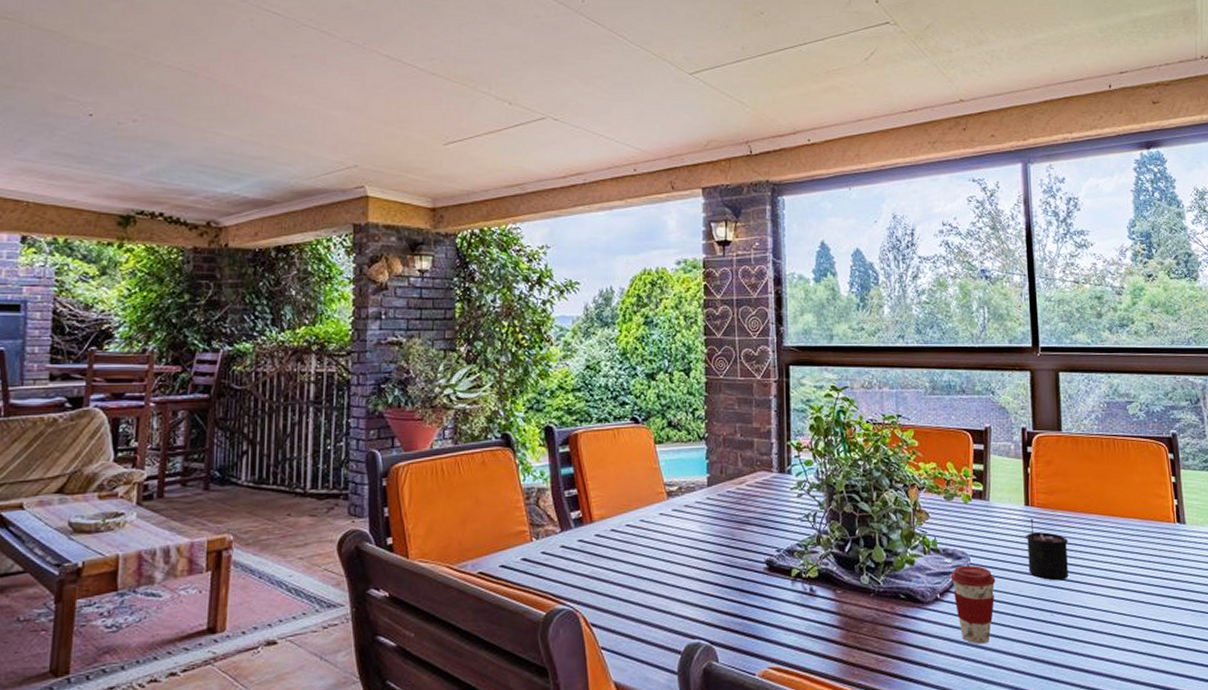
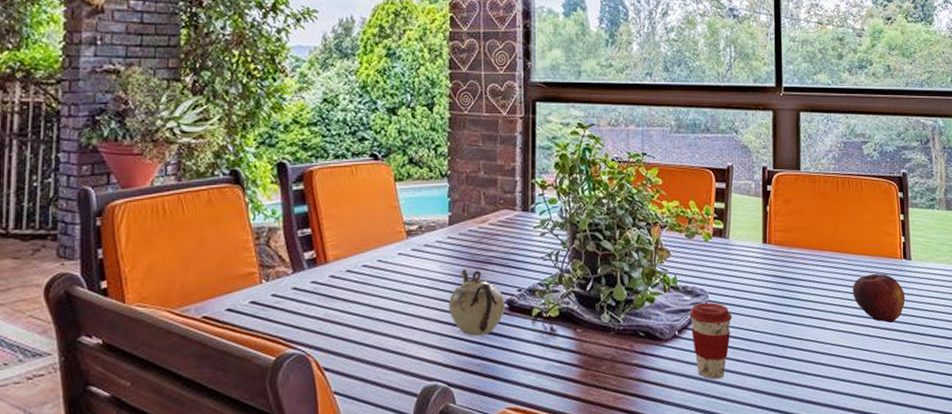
teapot: none [708,529,764,595] -> present [448,269,505,336]
candle: present [1026,519,1069,581] -> none [762,256,803,316]
fruit: none [1123,538,1182,589] -> present [853,273,906,323]

